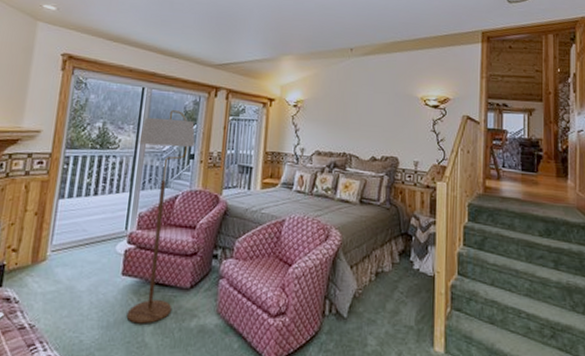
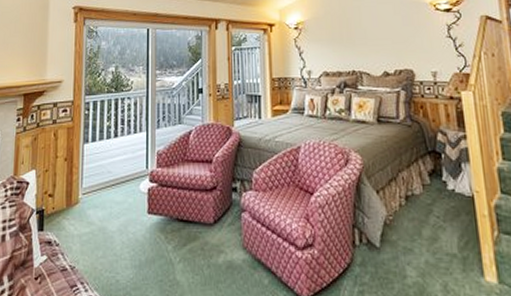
floor lamp: present [126,110,195,324] -> none [149,47,201,262]

